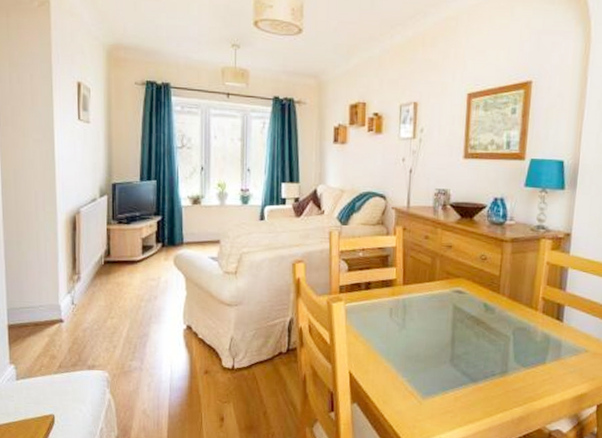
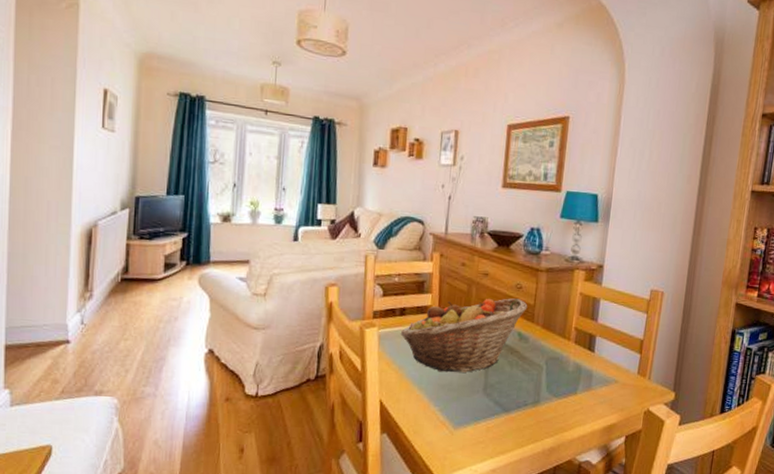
fruit basket: none [366,270,493,344] -> present [400,298,528,373]

